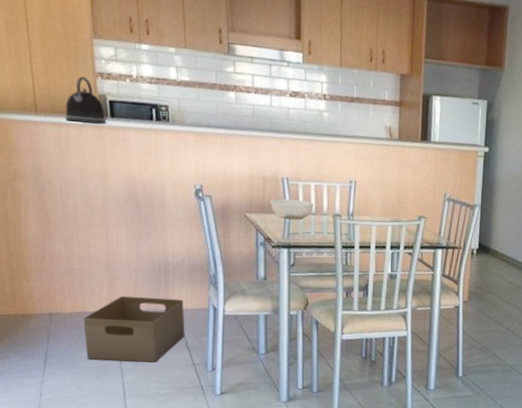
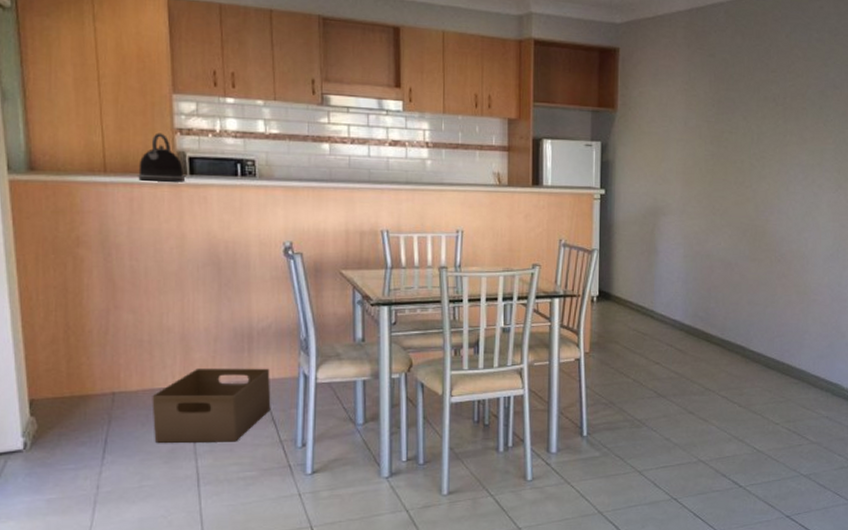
bowl: present [269,199,314,221] -> none [367,253,417,275]

